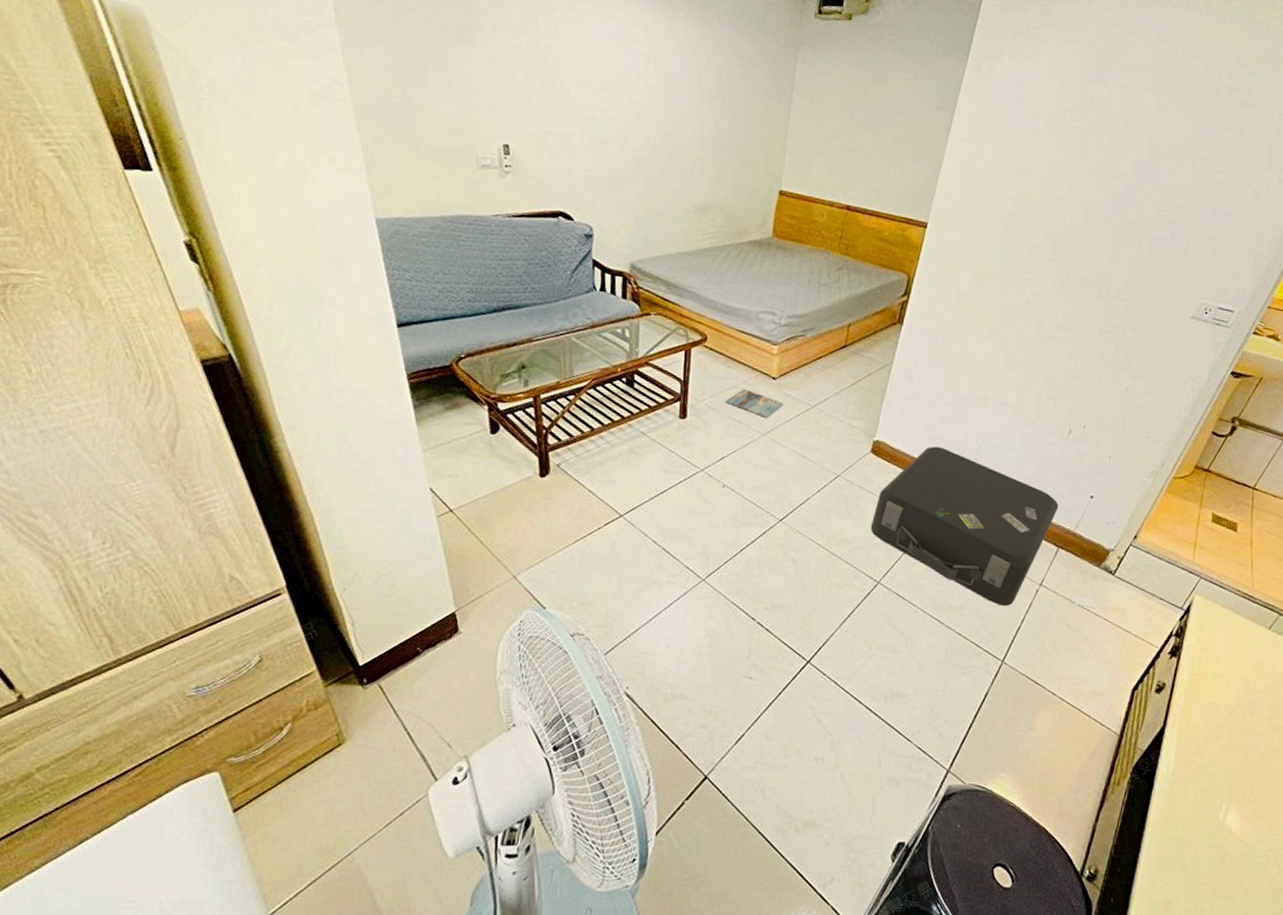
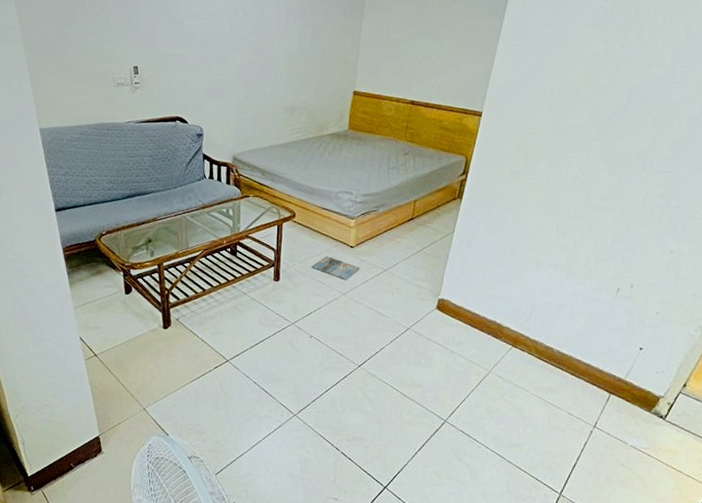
suitcase: present [870,446,1059,606] -> none [437,303,610,445]

